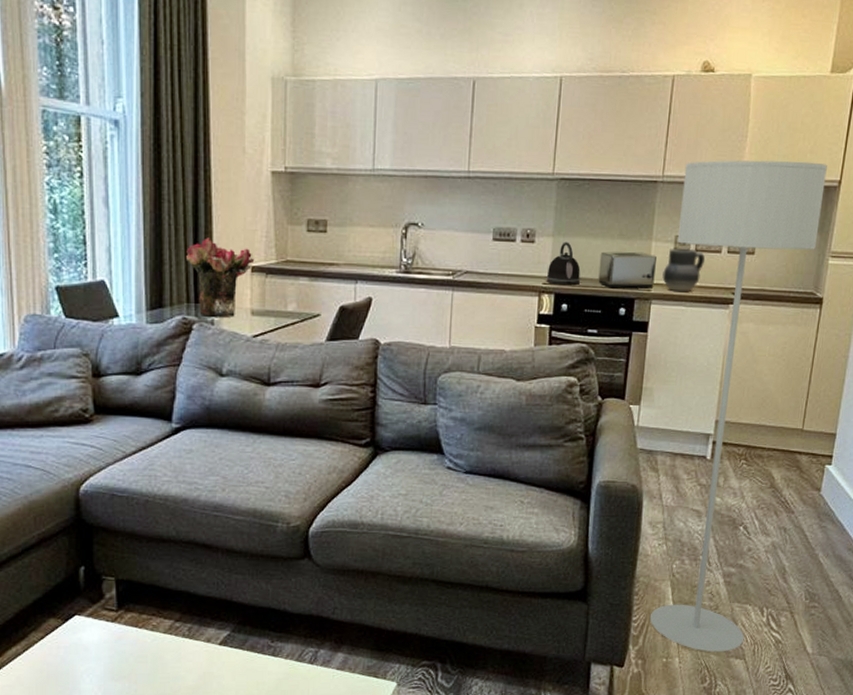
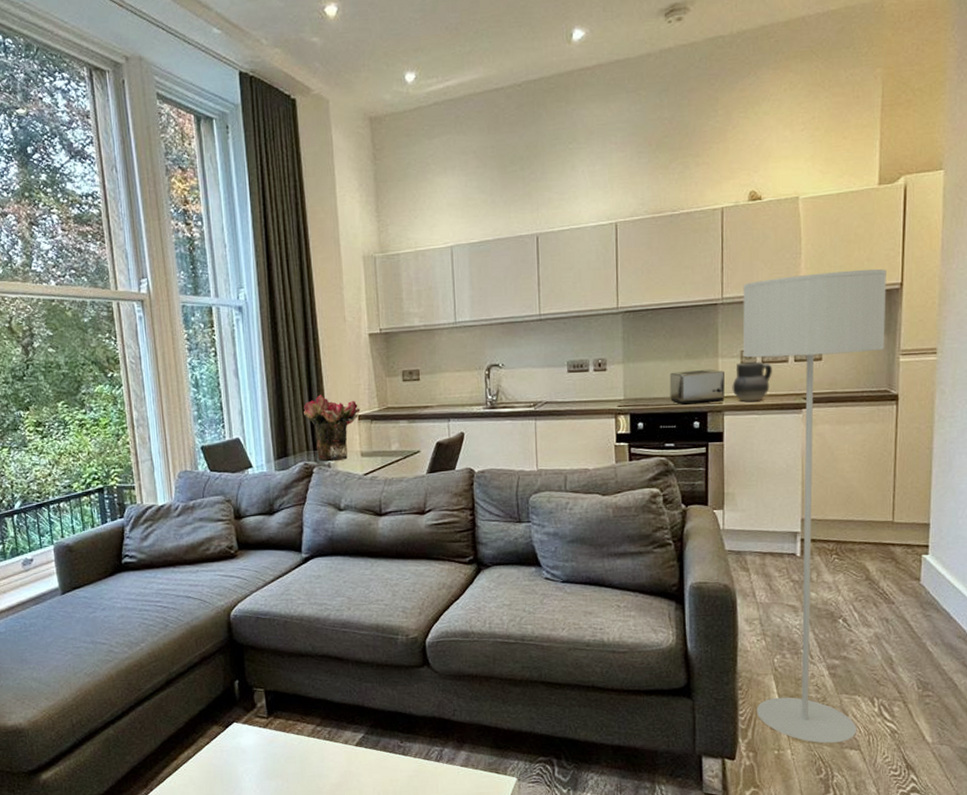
kettle: present [546,241,581,286] -> none [620,367,654,406]

